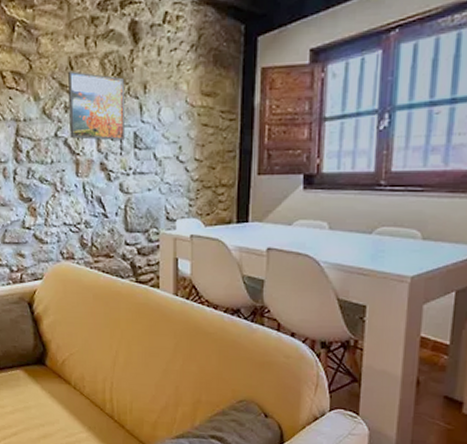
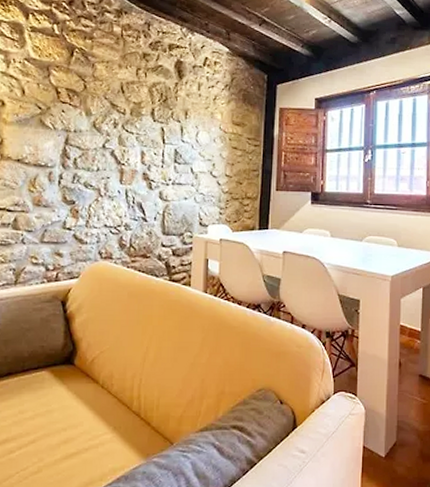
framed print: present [68,70,125,141] -> none [117,94,168,155]

